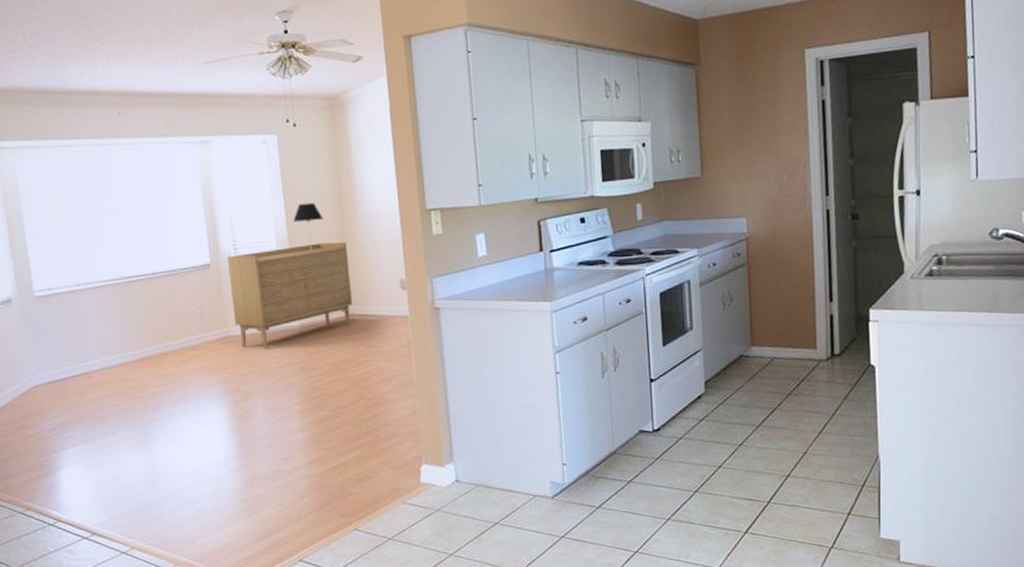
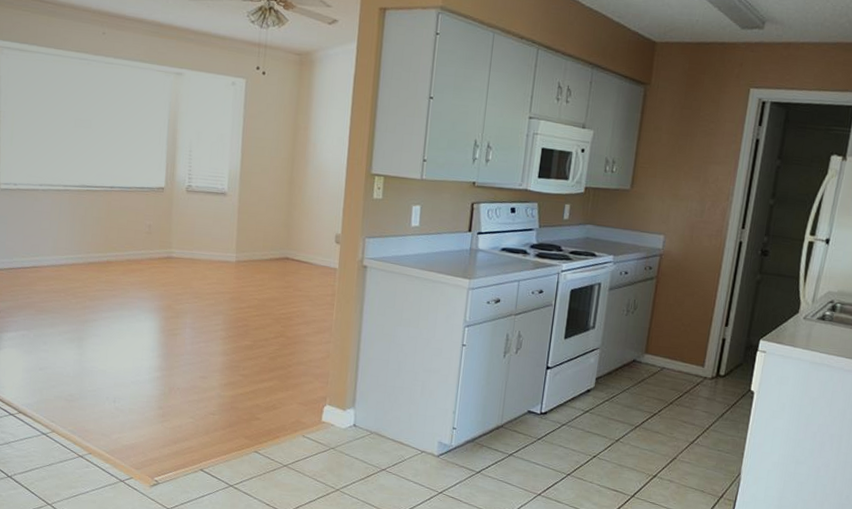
sideboard: present [227,242,352,349] -> none [178,183,293,274]
table lamp: present [293,202,323,252] -> none [247,147,275,193]

